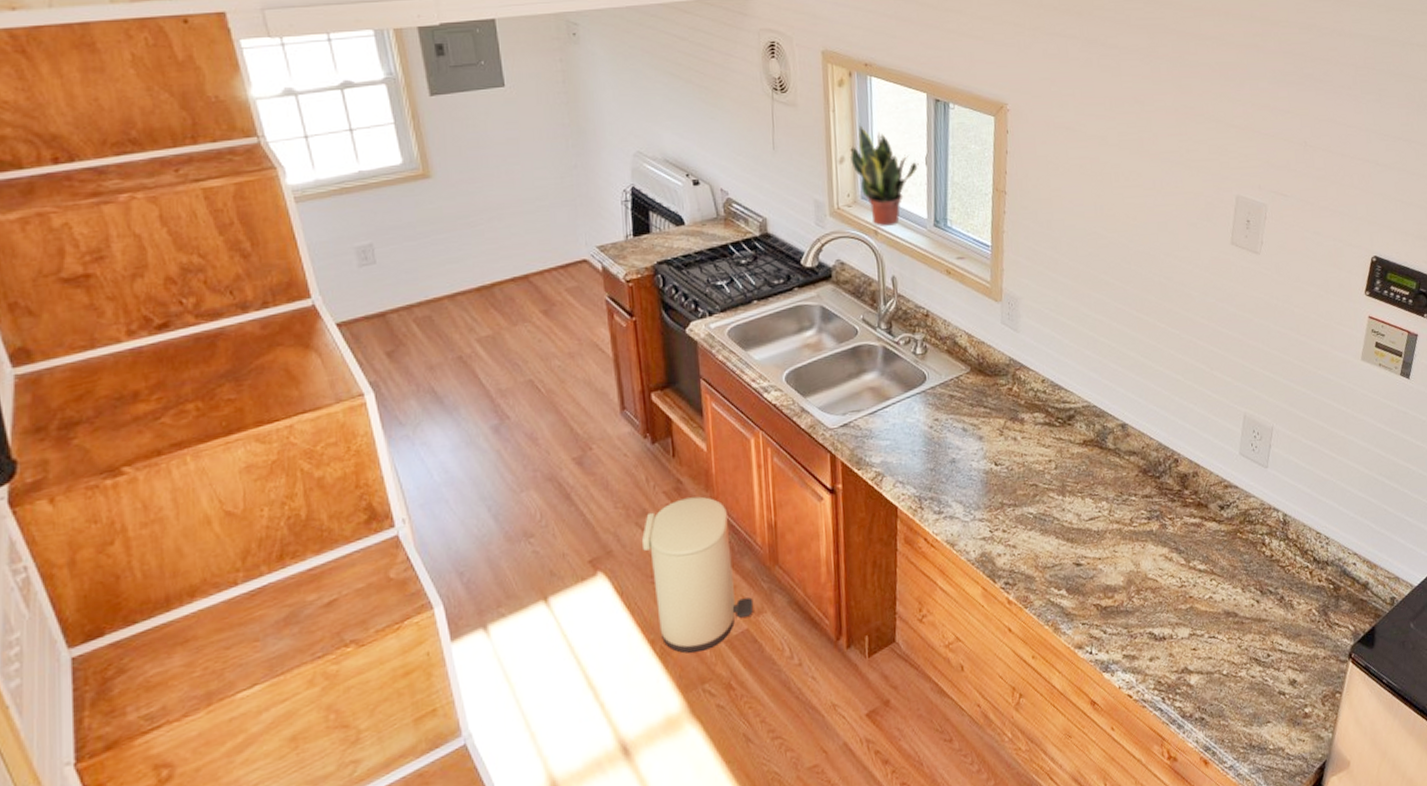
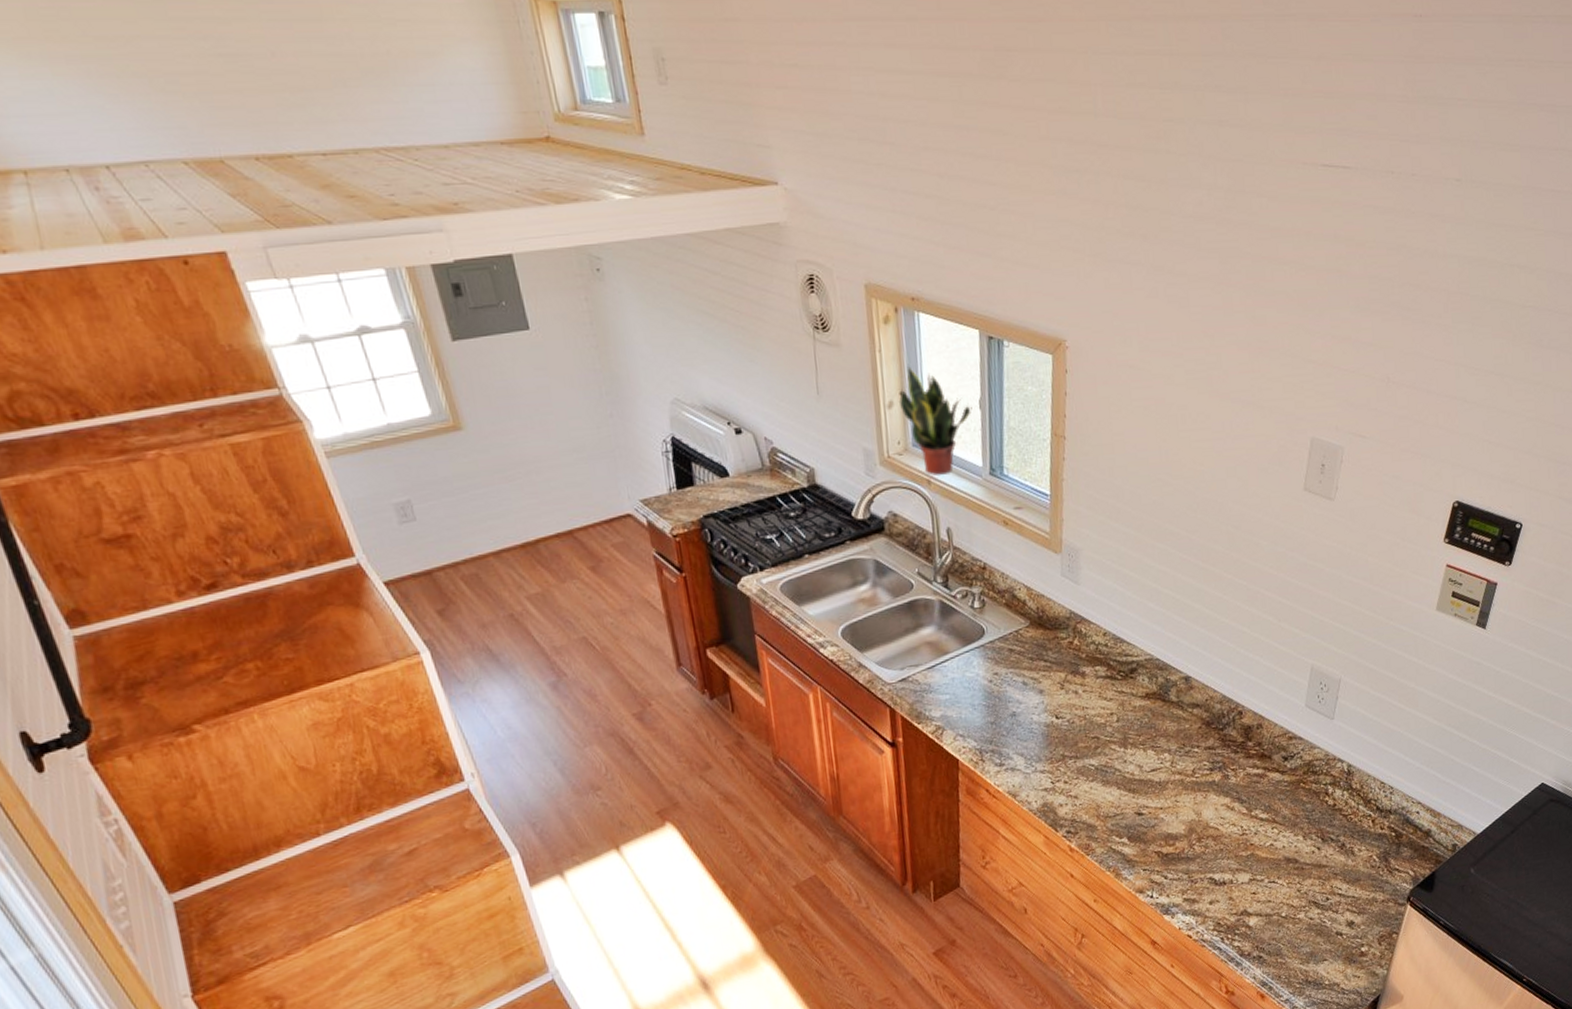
pedal bin: present [641,496,754,654] -> none [706,750,820,898]

